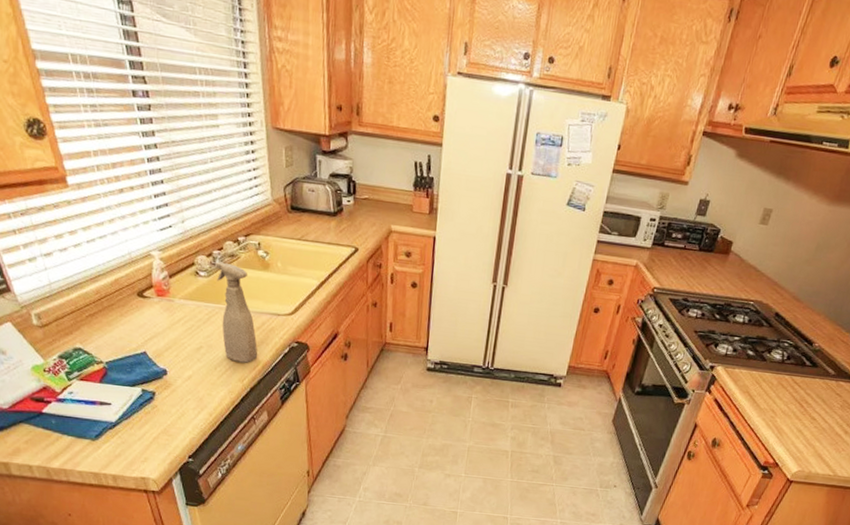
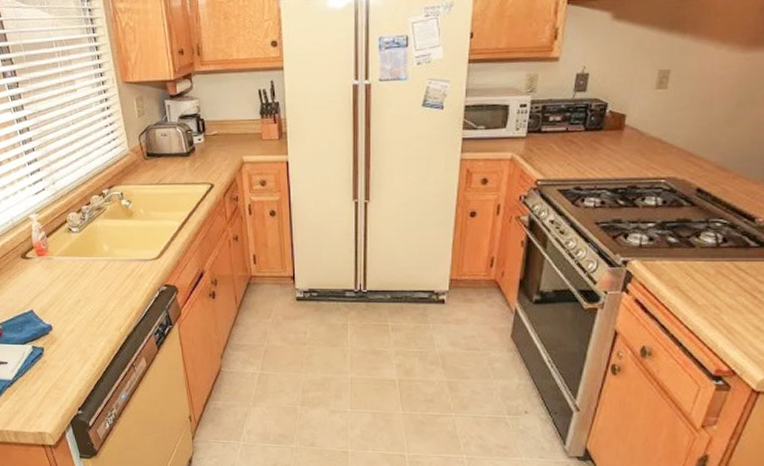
spray bottle: present [215,261,258,363] -> none [85,216,131,311]

